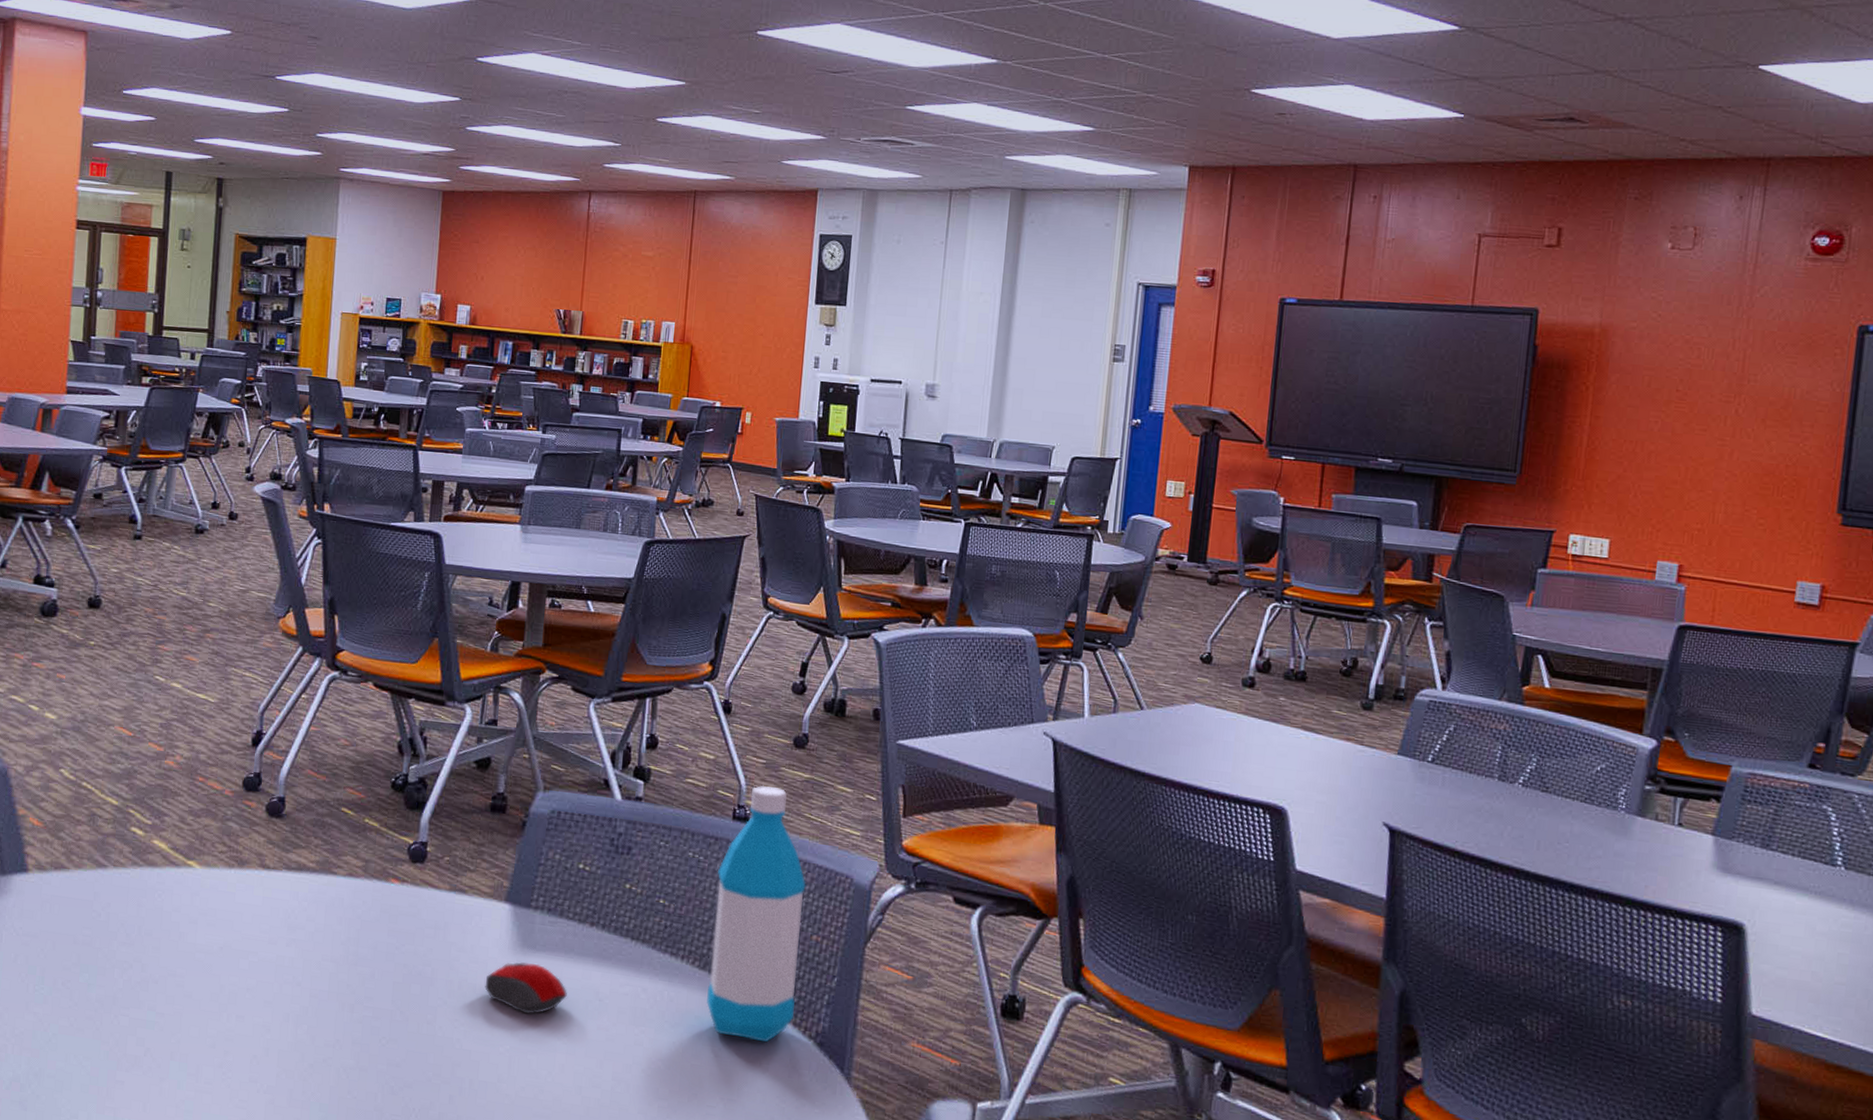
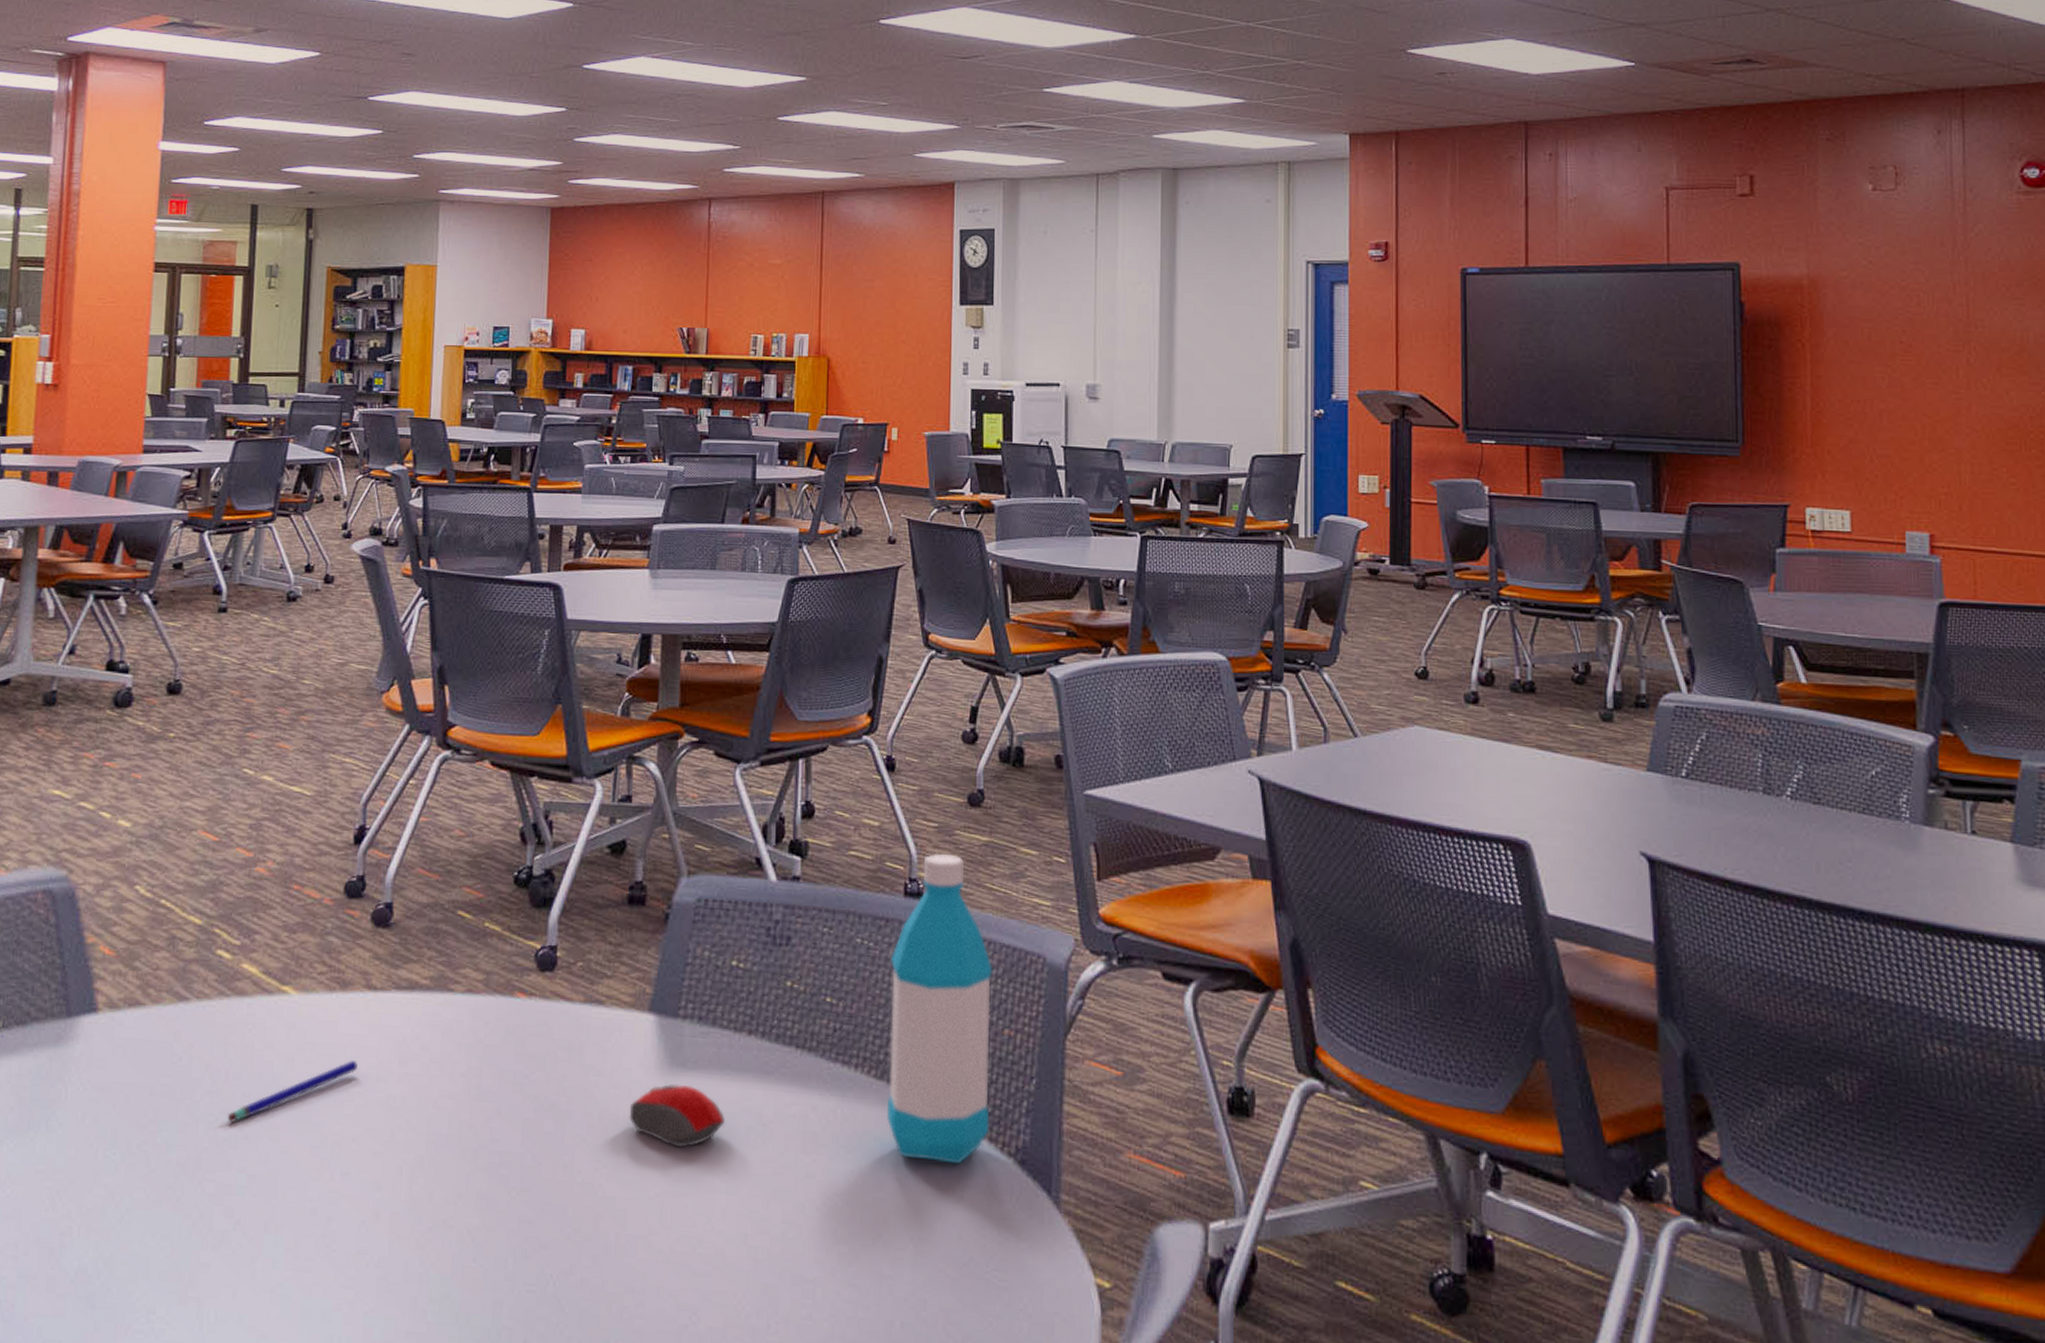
pen: none [139,926,252,970] -> present [227,1061,358,1122]

